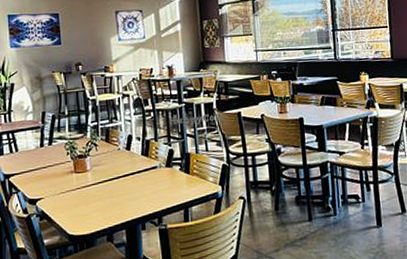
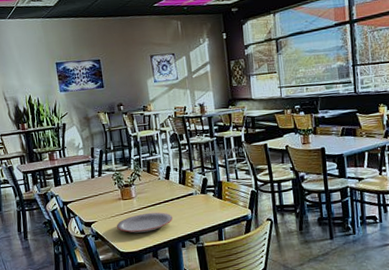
plate: none [67,188,133,213] -> present [117,212,173,233]

